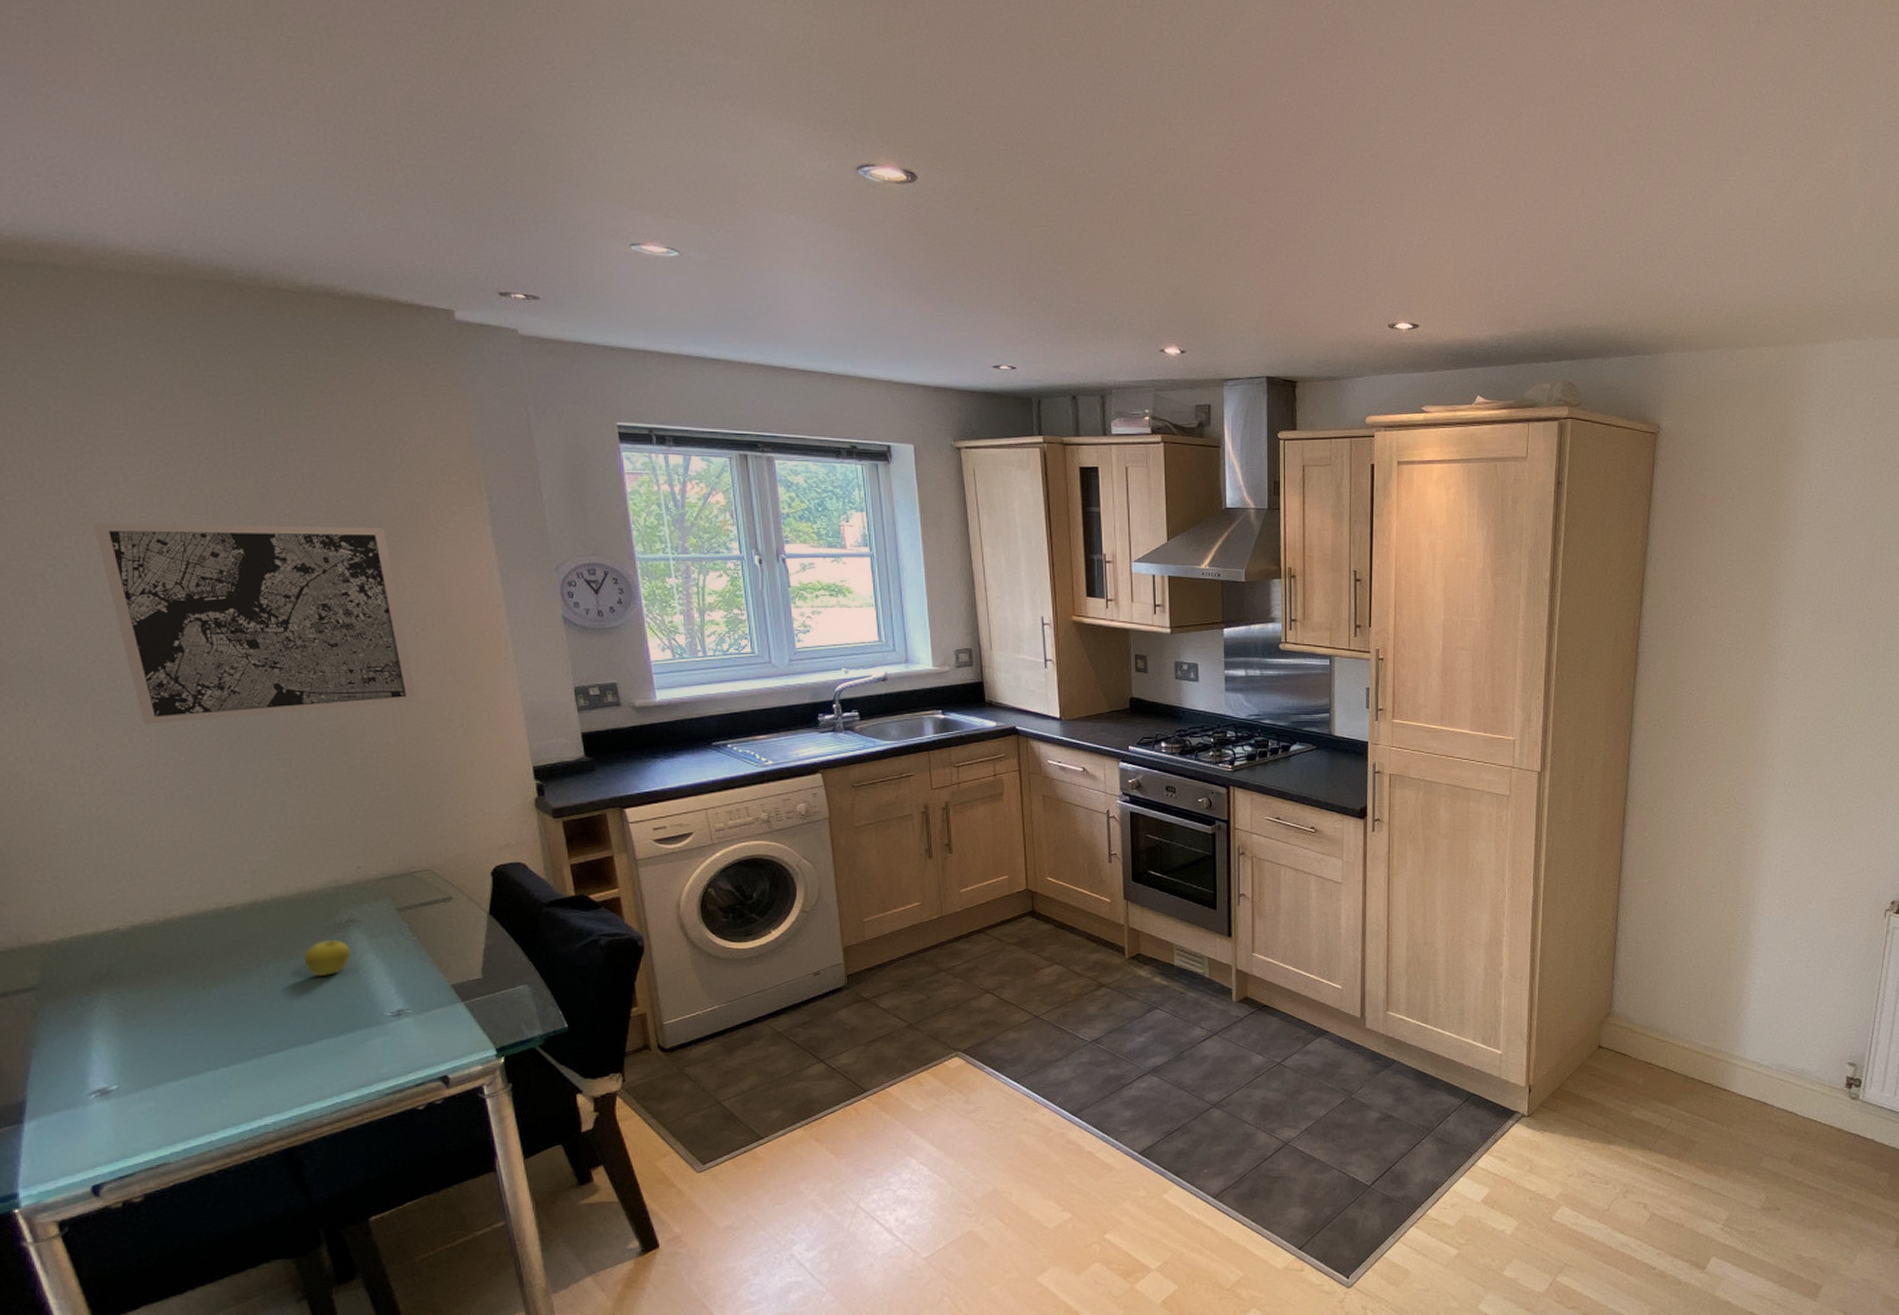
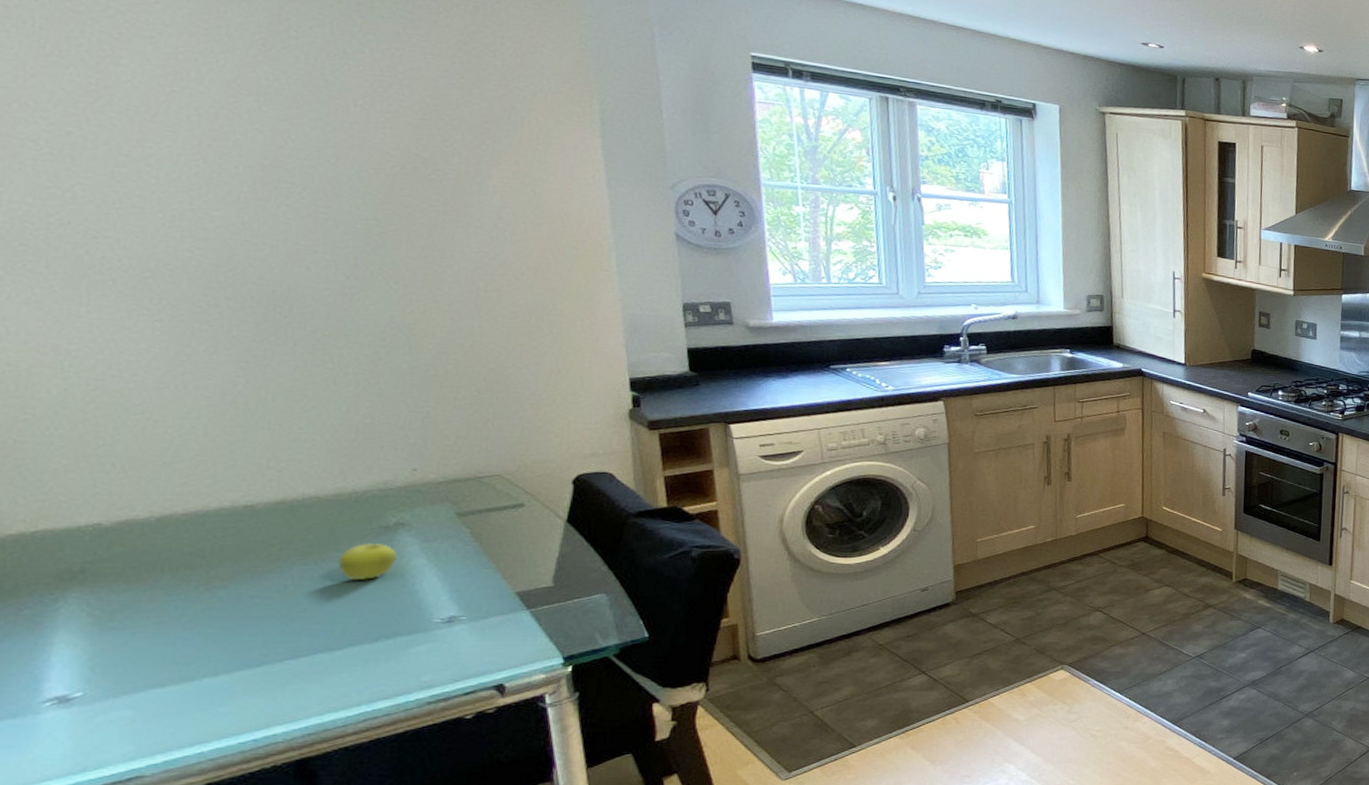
wall art: present [94,522,417,725] -> none [109,90,500,309]

